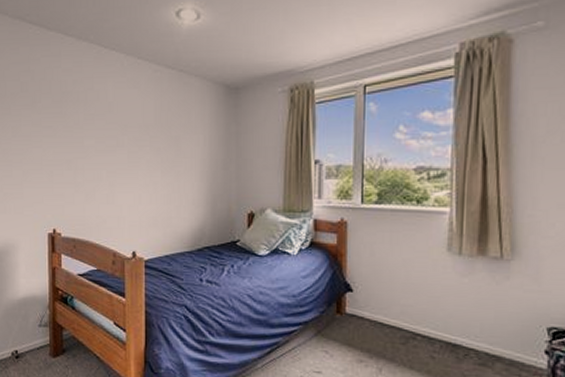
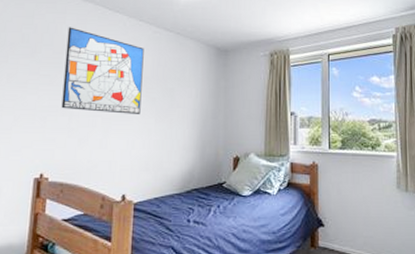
wall art: none [64,71,145,166] -> present [61,27,144,114]

